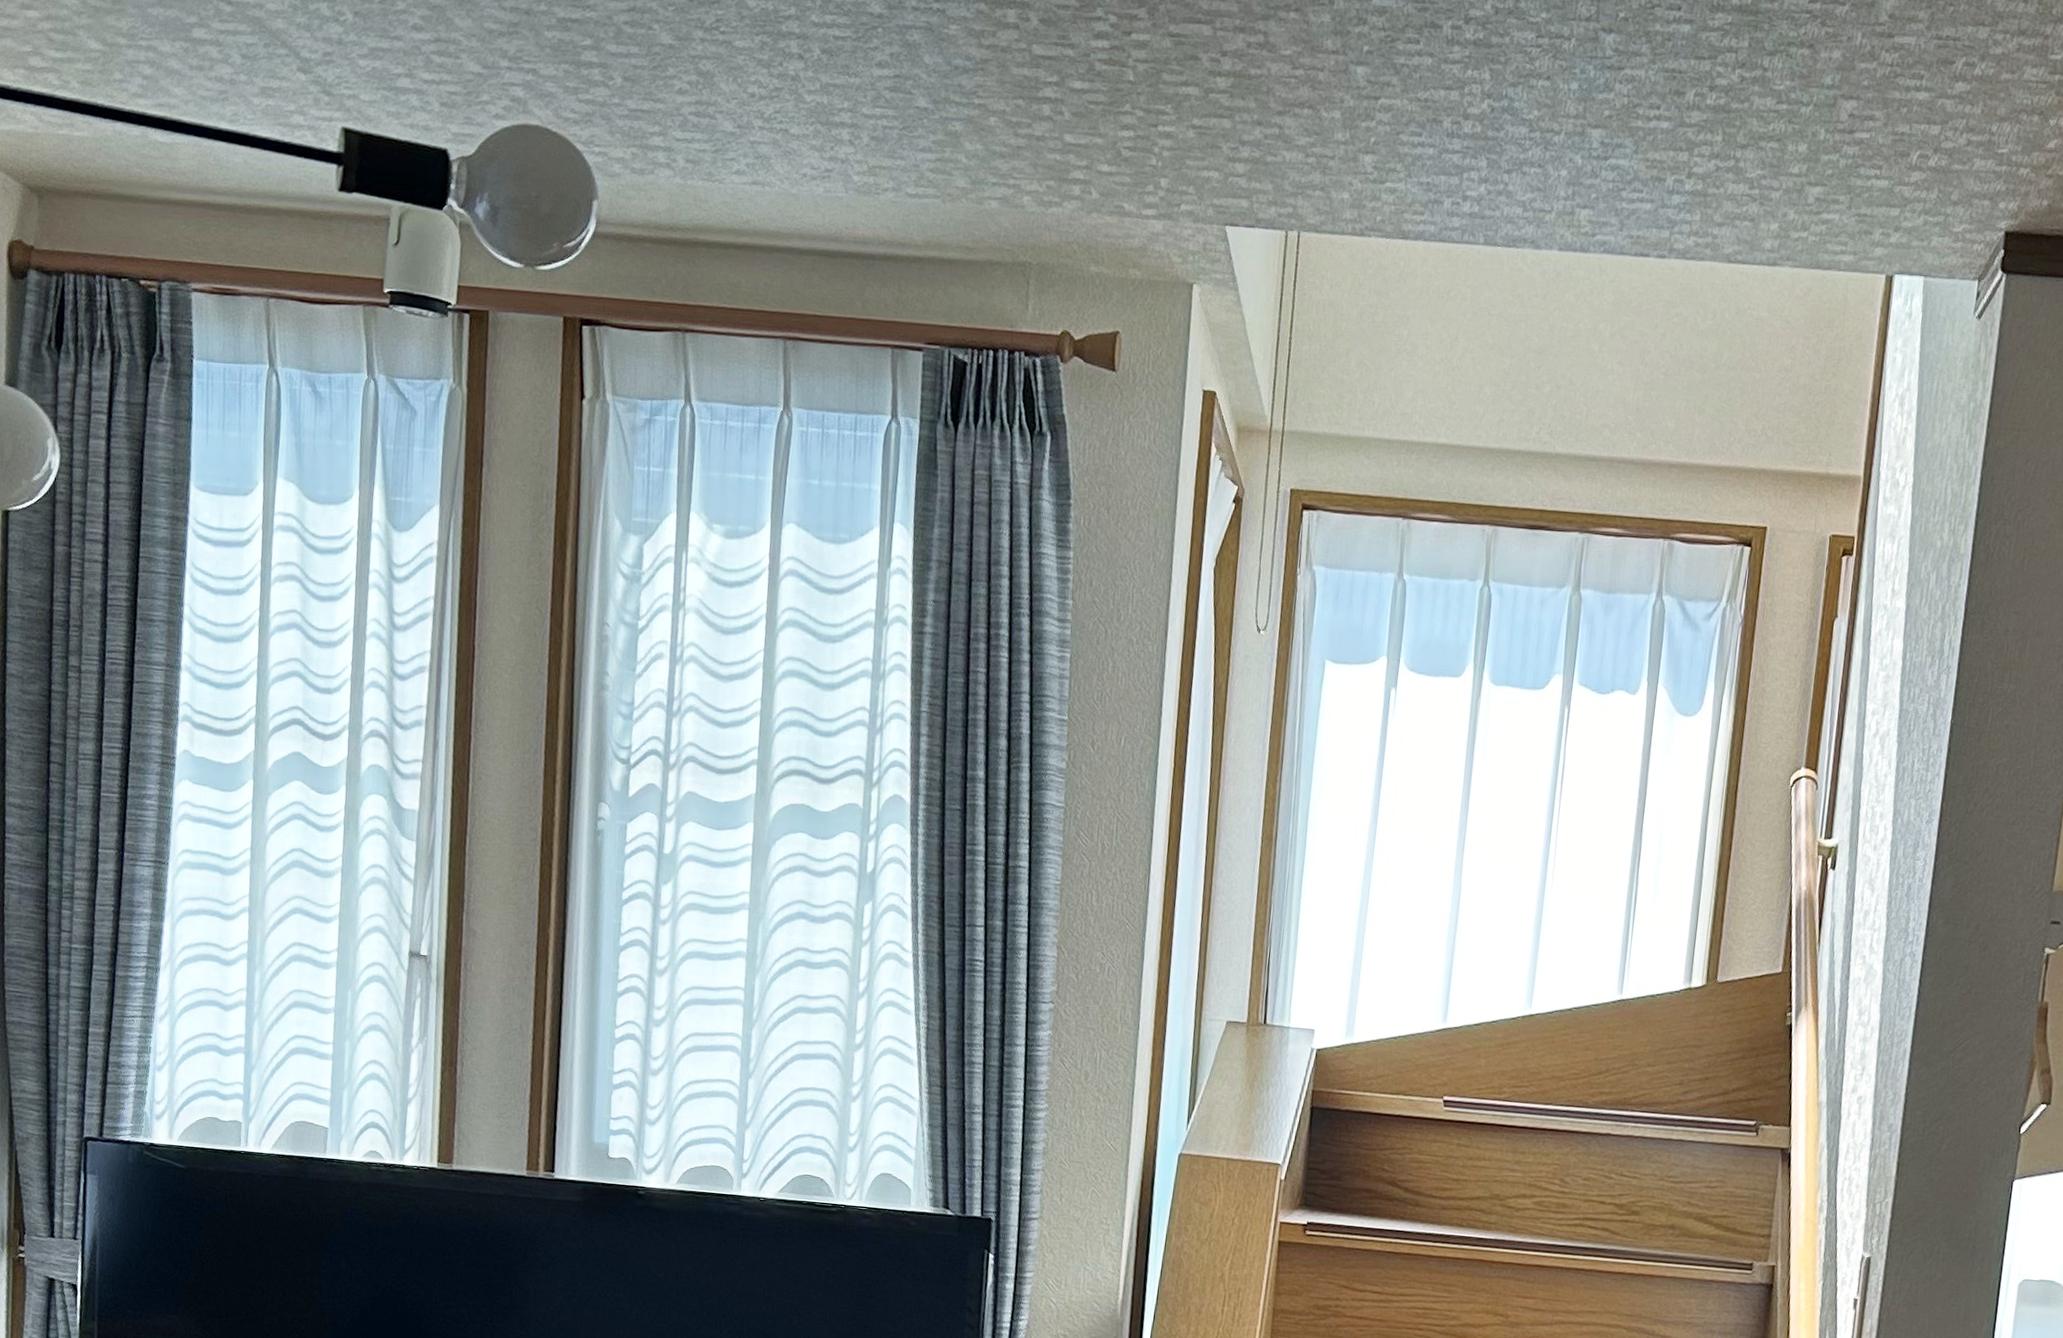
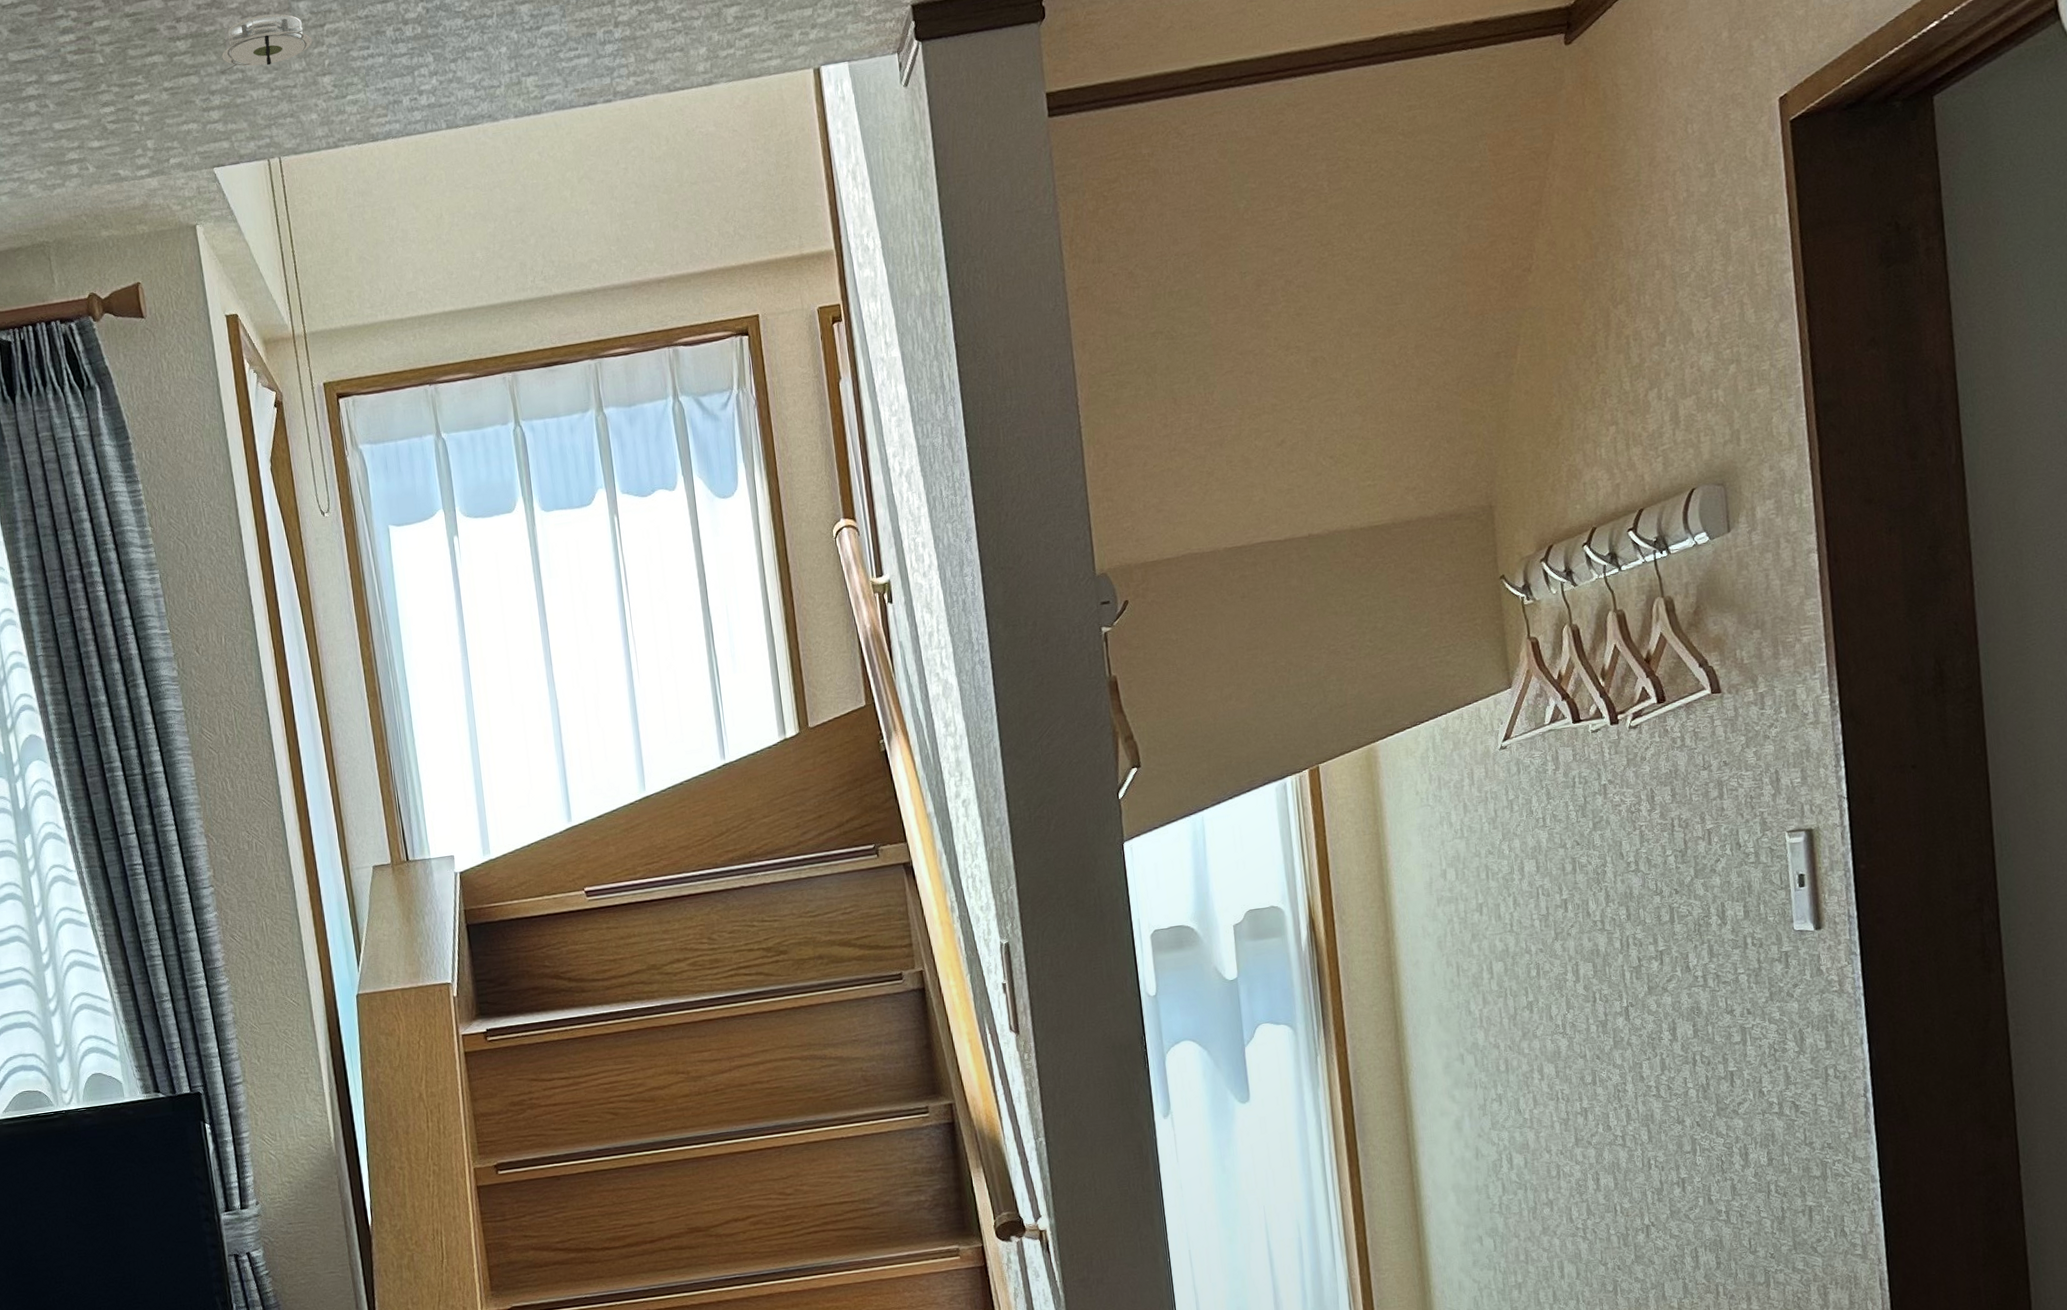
smoke detector: none [1256,70,1363,128] -> present [220,13,313,74]

